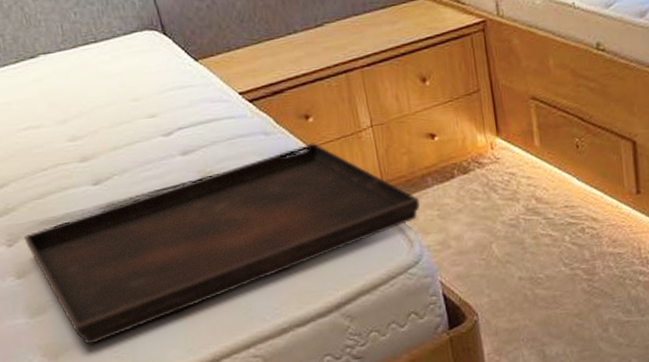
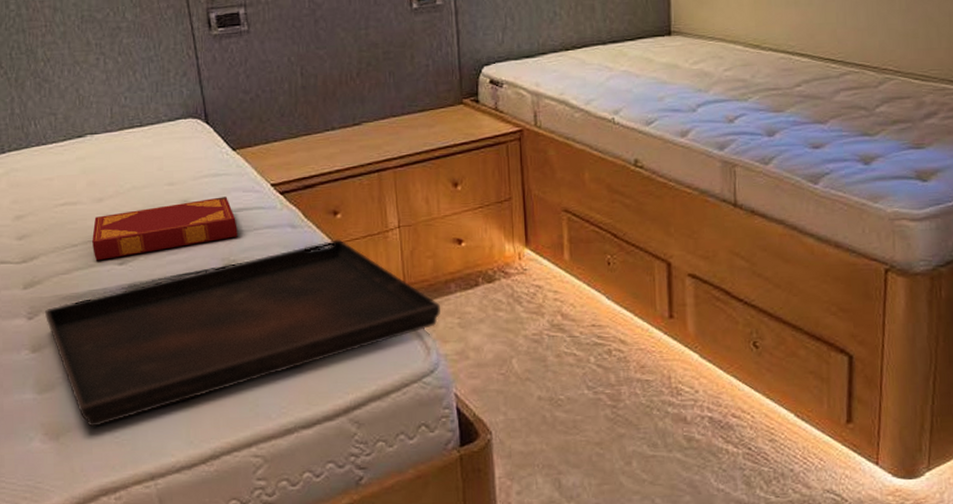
hardback book: none [61,109,211,183] -> present [92,197,238,261]

